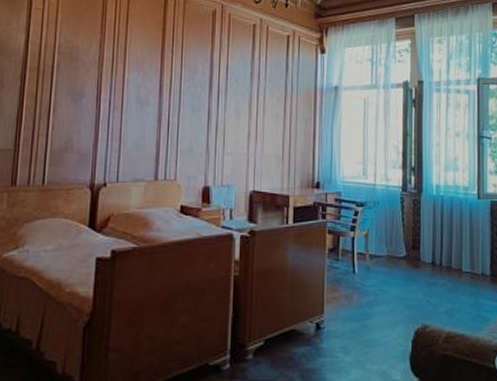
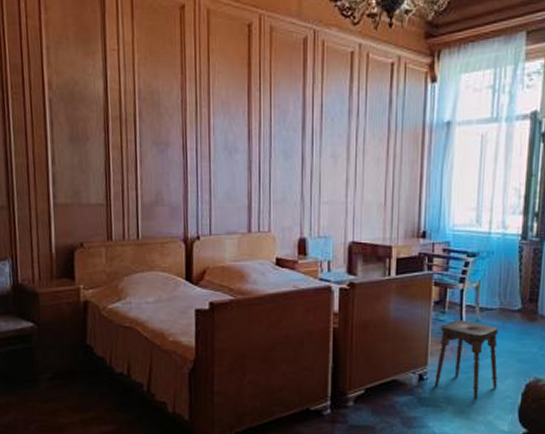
stool: none [331,267,389,348] -> present [435,320,499,399]

